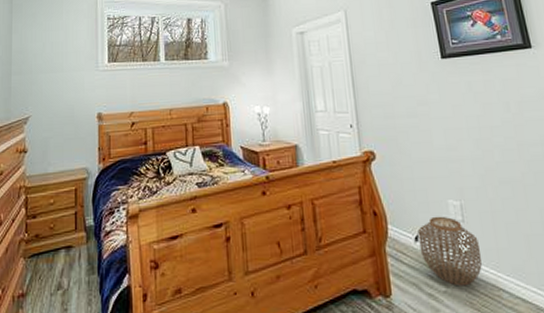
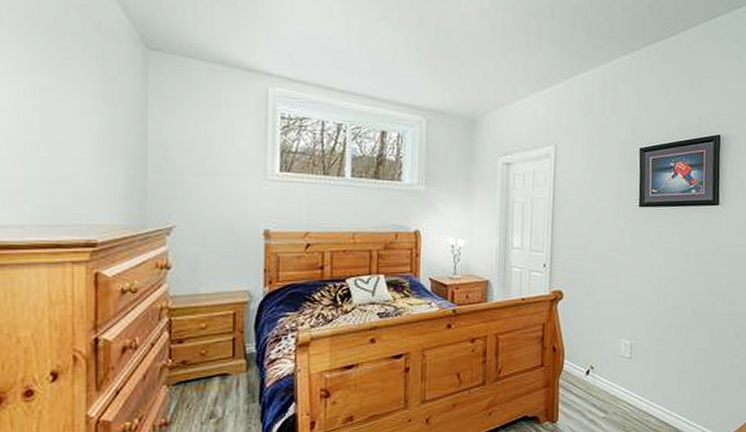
woven basket: present [418,216,482,286] -> none [589,353,640,413]

